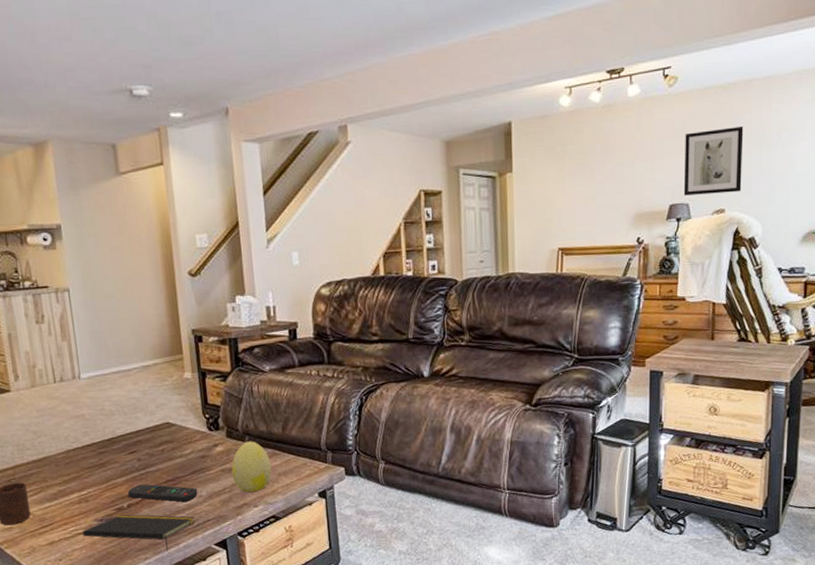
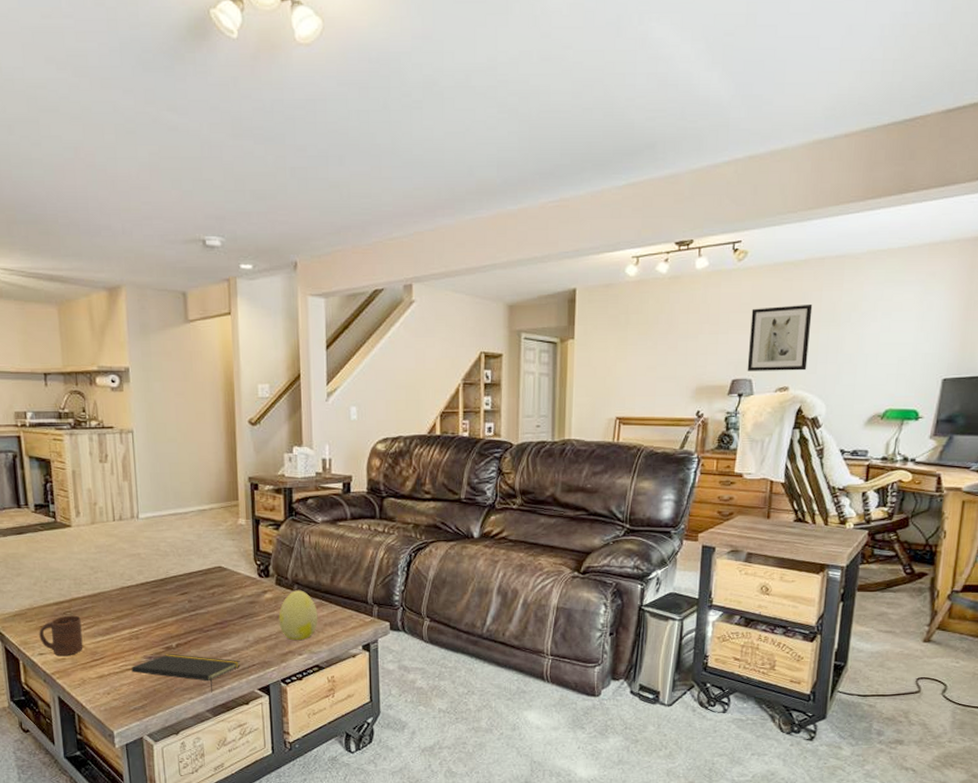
remote control: present [127,484,198,502] -> none [177,625,245,645]

